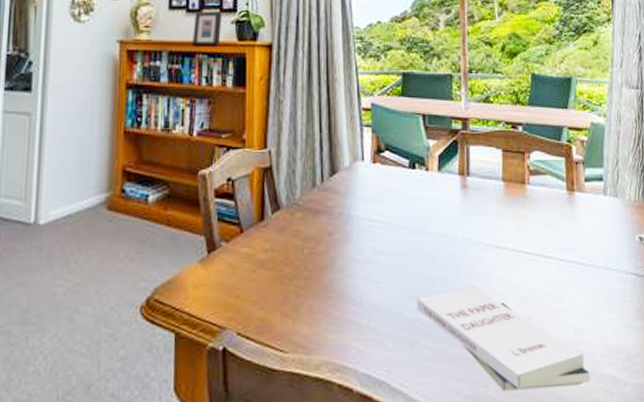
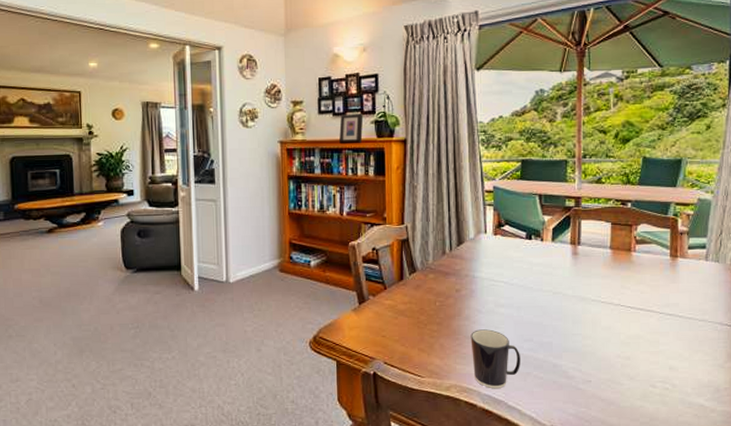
mug: none [345,284,405,366] -> present [471,329,520,389]
books: present [417,286,591,391] -> none [531,332,681,412]

